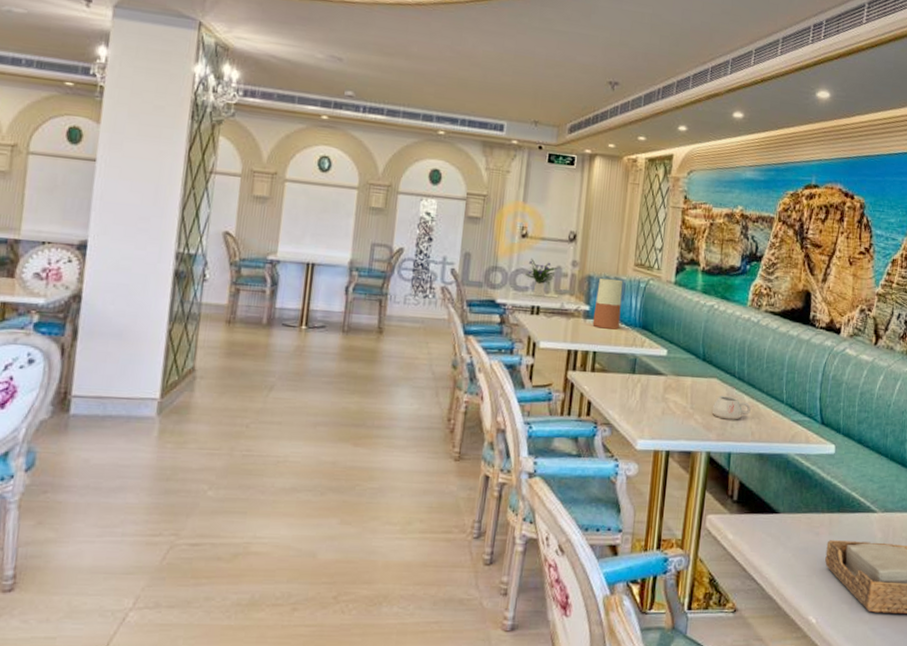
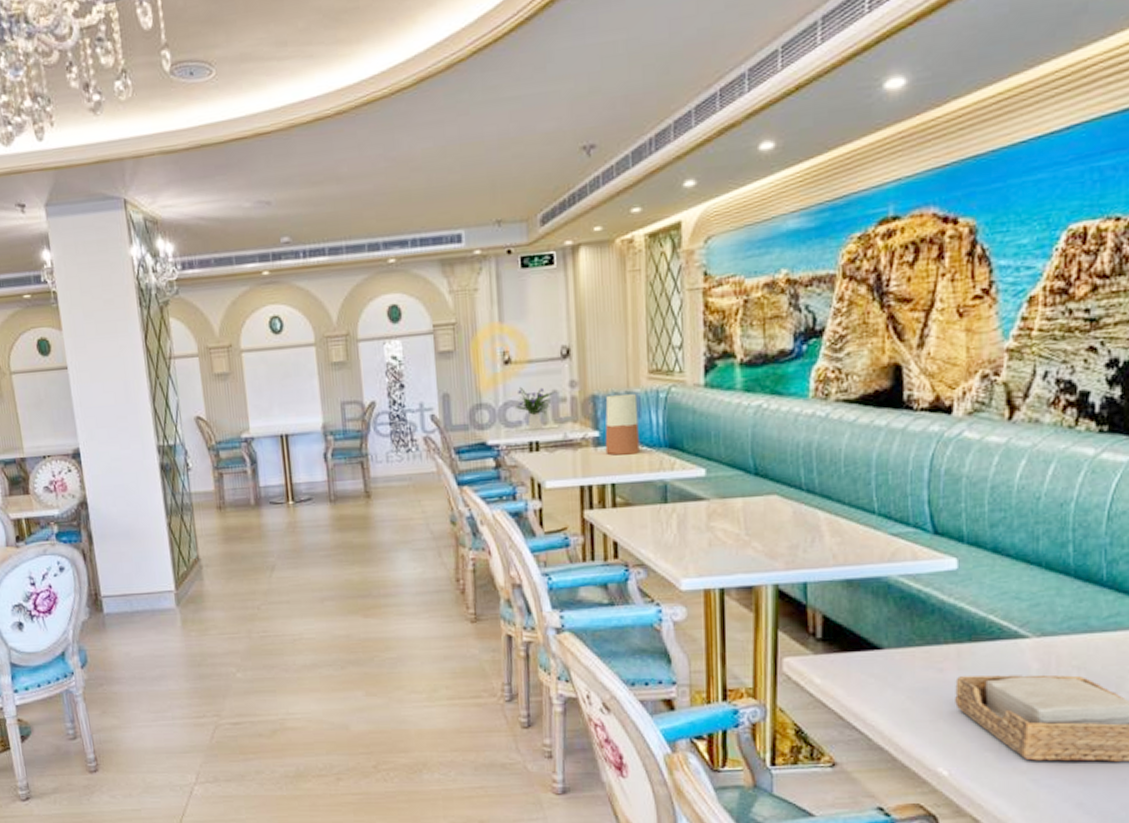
cup: present [711,395,751,420] -> none [774,513,829,543]

